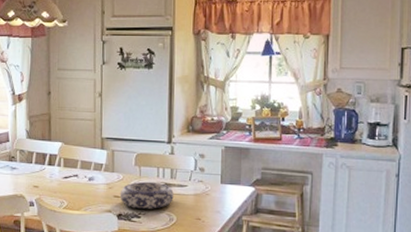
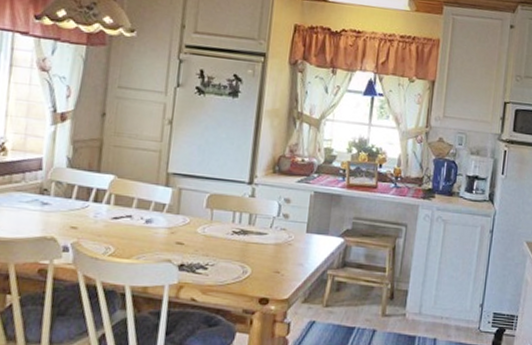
decorative bowl: present [119,181,174,209] -> none [183,227,251,260]

